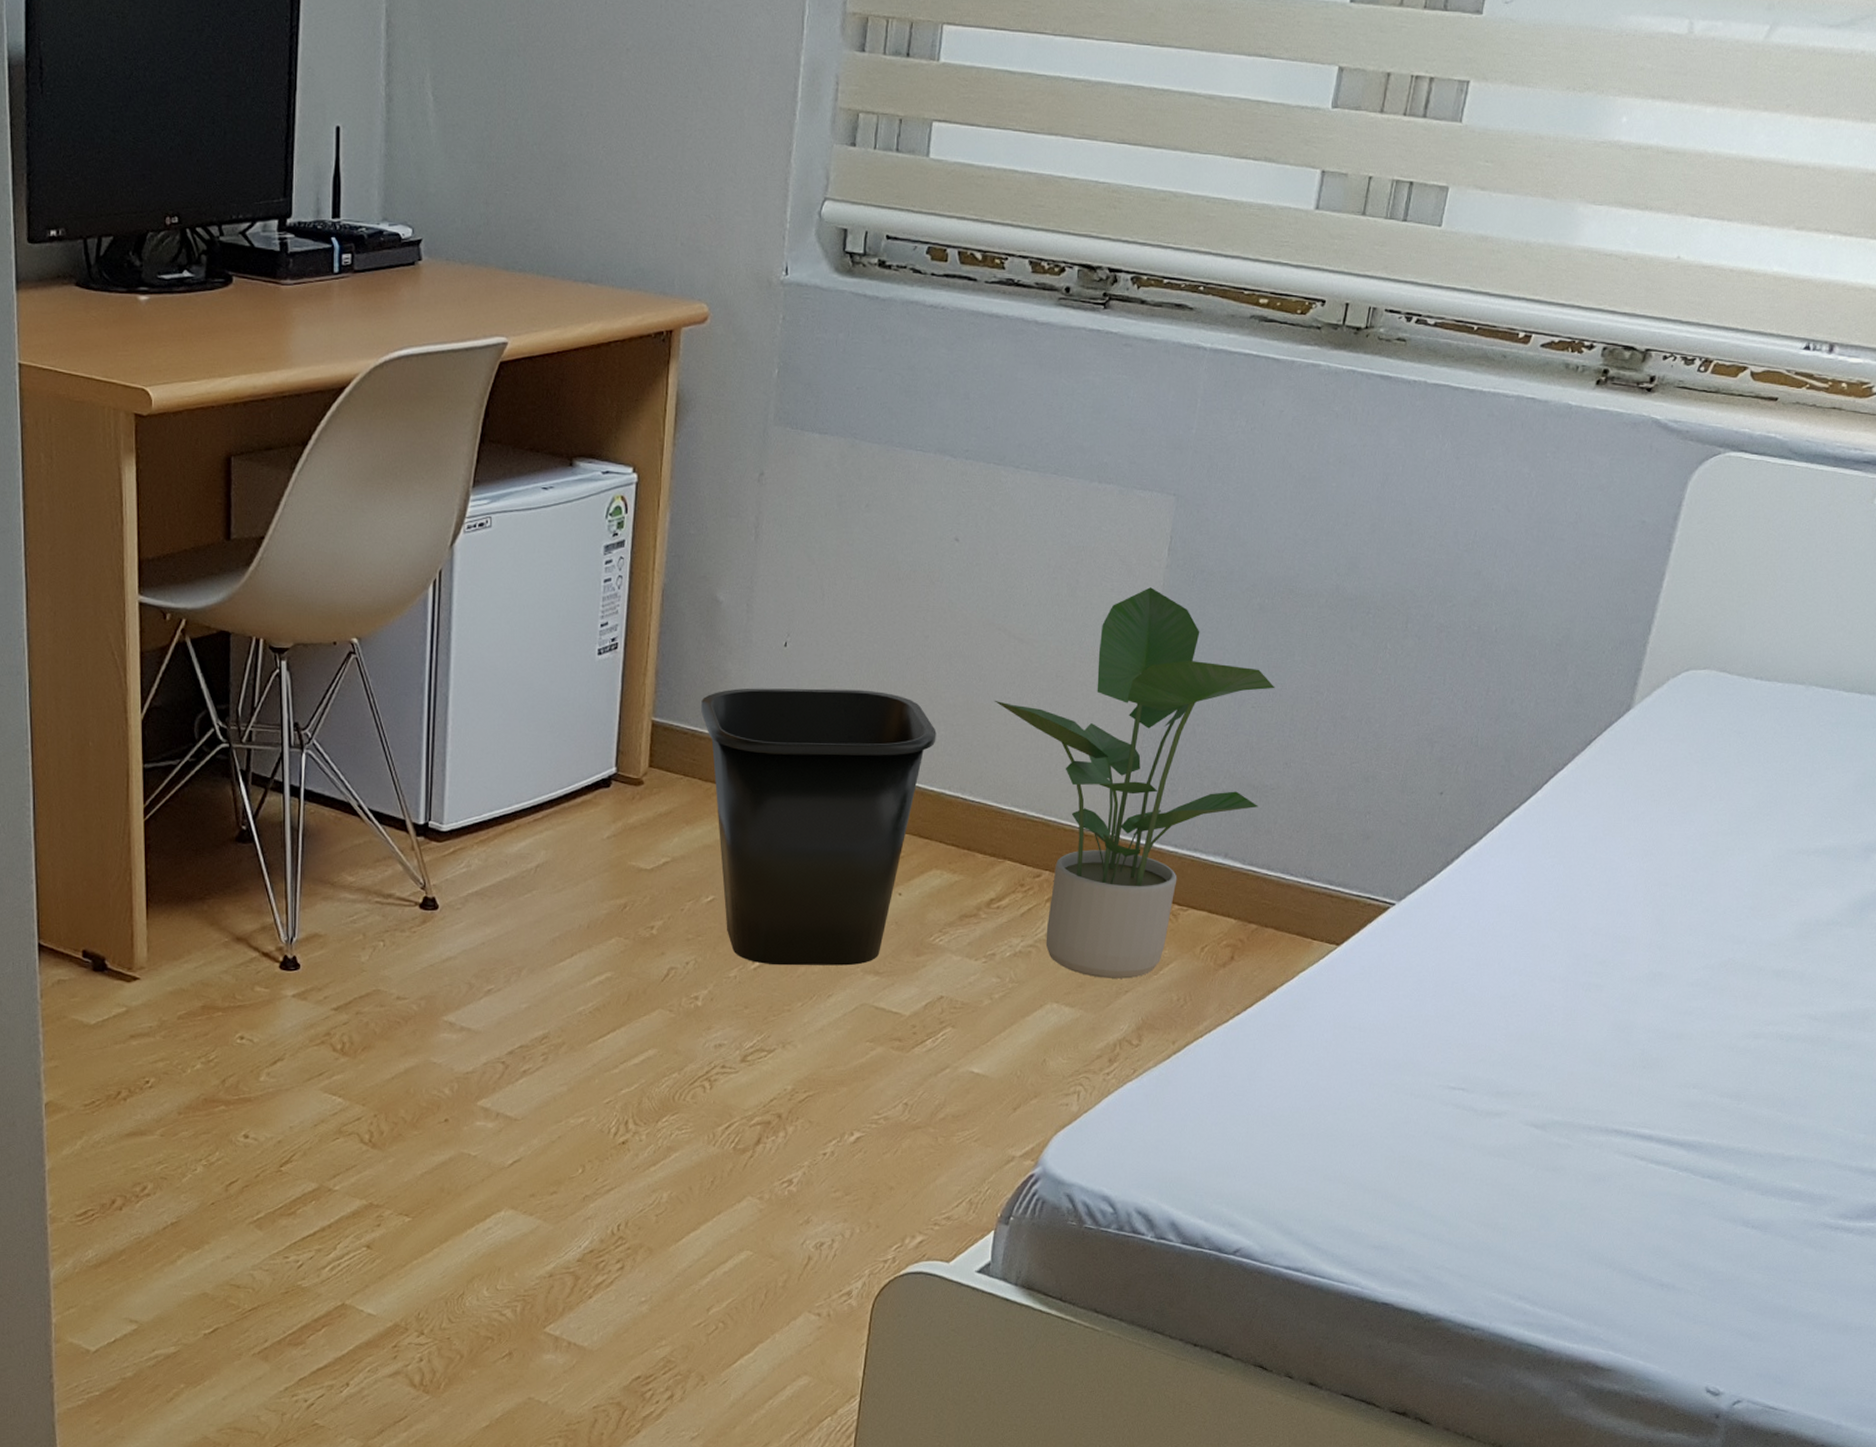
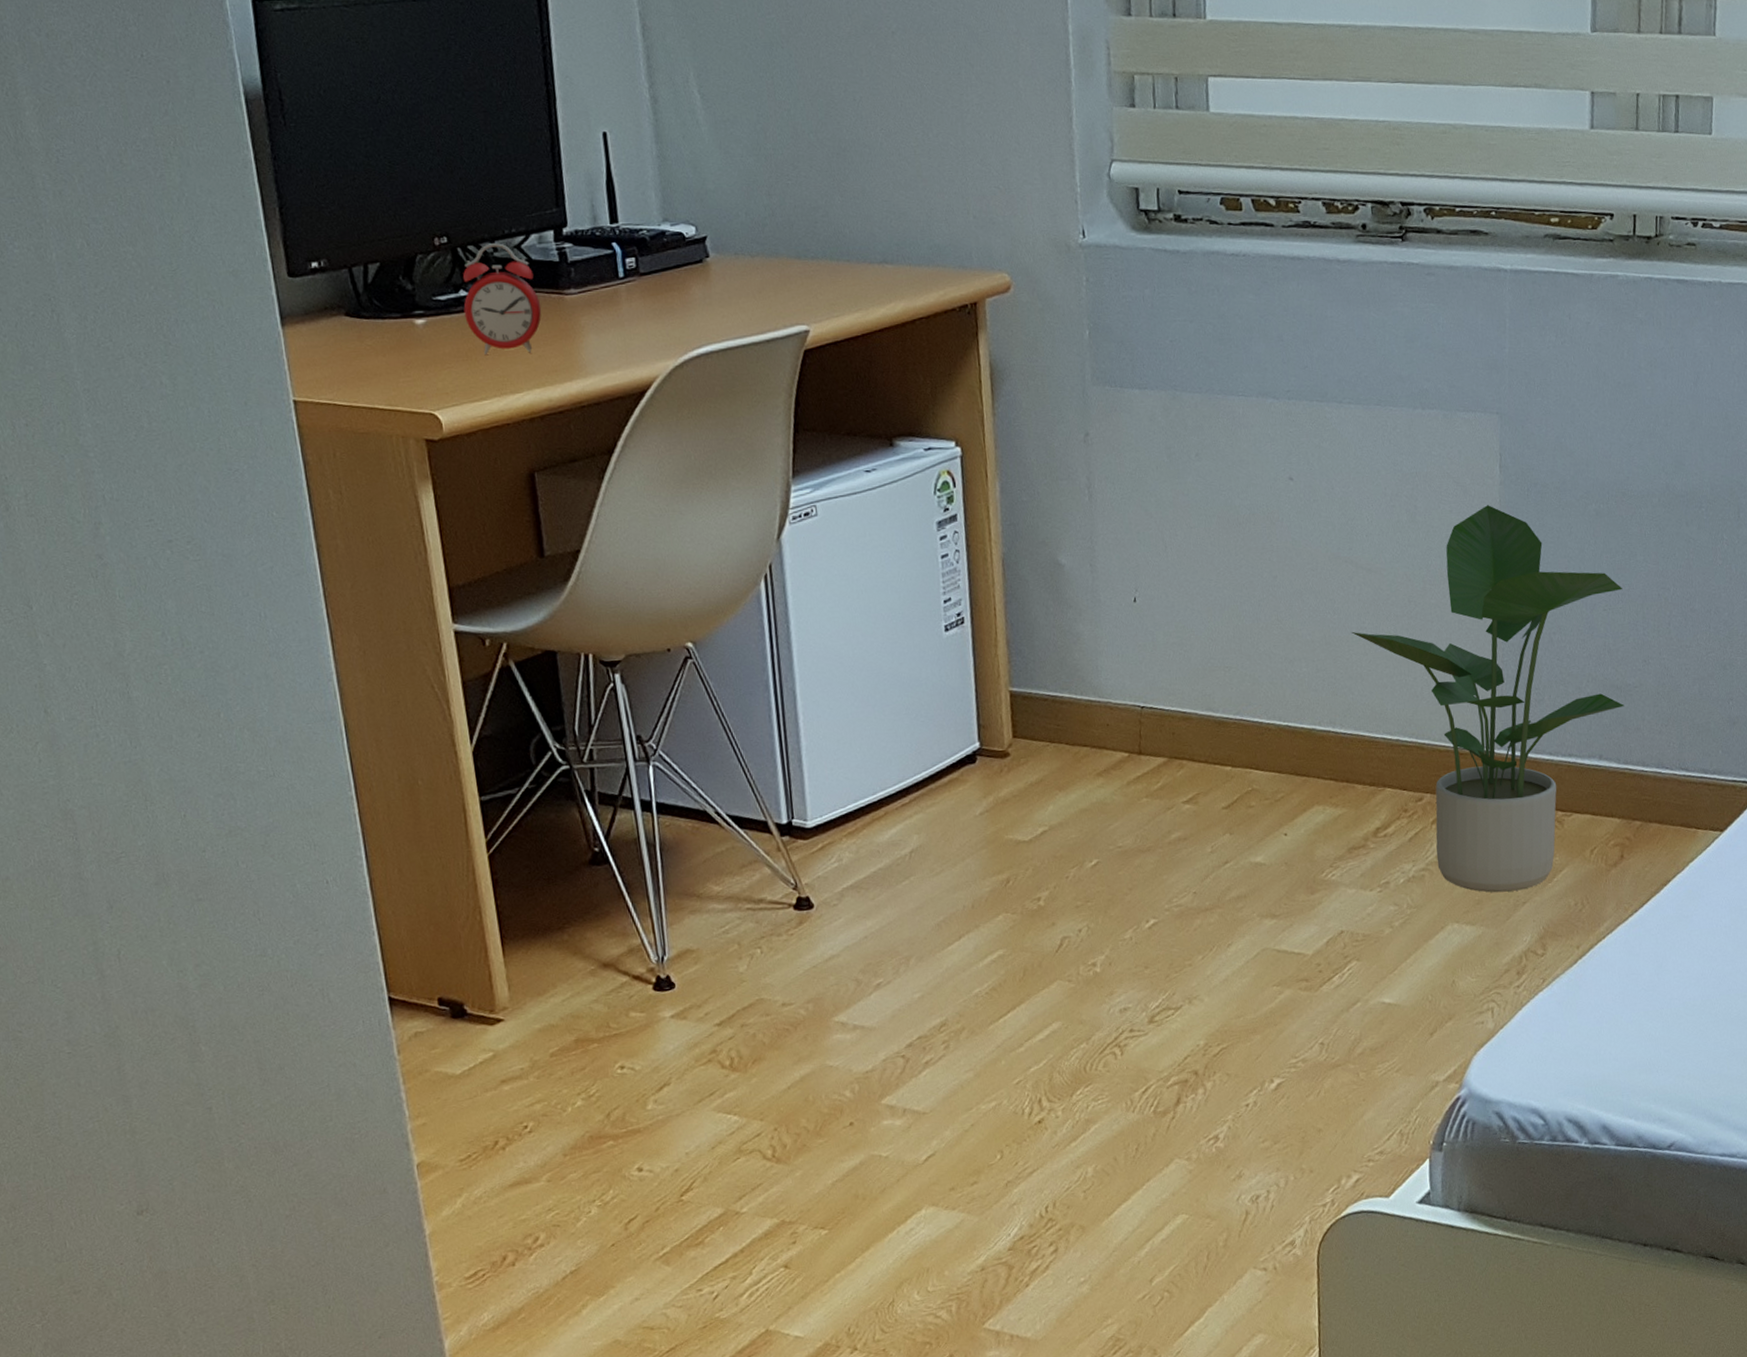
alarm clock: none [185,227,258,339] -> present [462,243,542,354]
waste bin: present [701,688,937,966] -> none [1057,636,1299,922]

